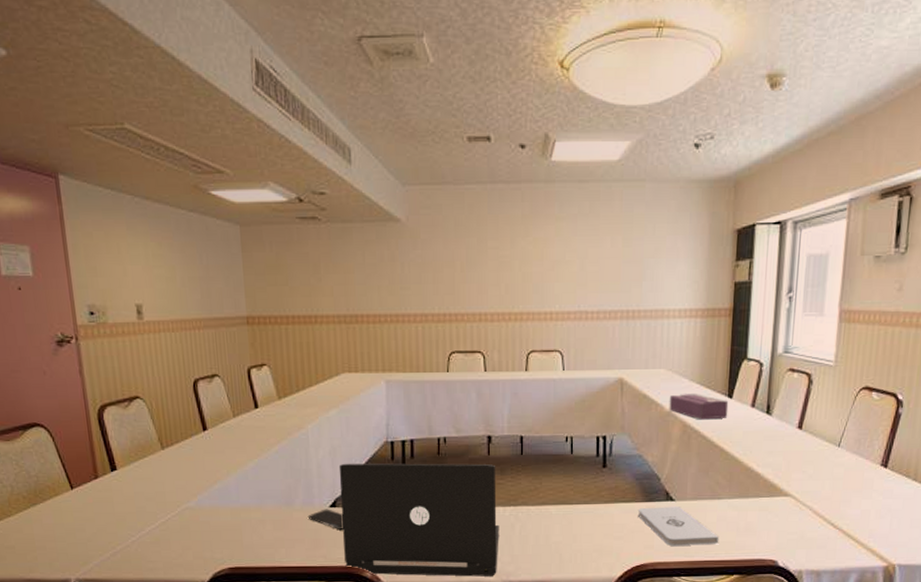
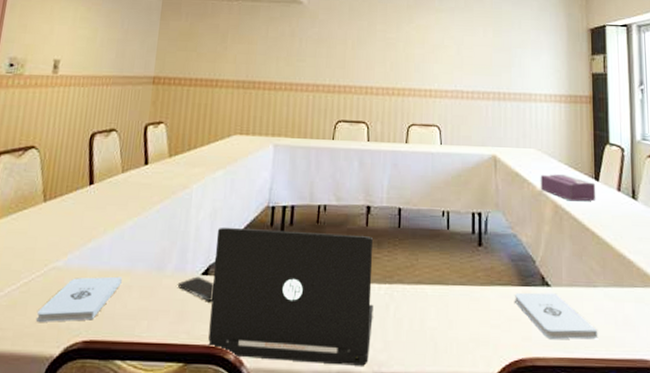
notepad: none [180,512,254,554] -> present [35,276,122,322]

